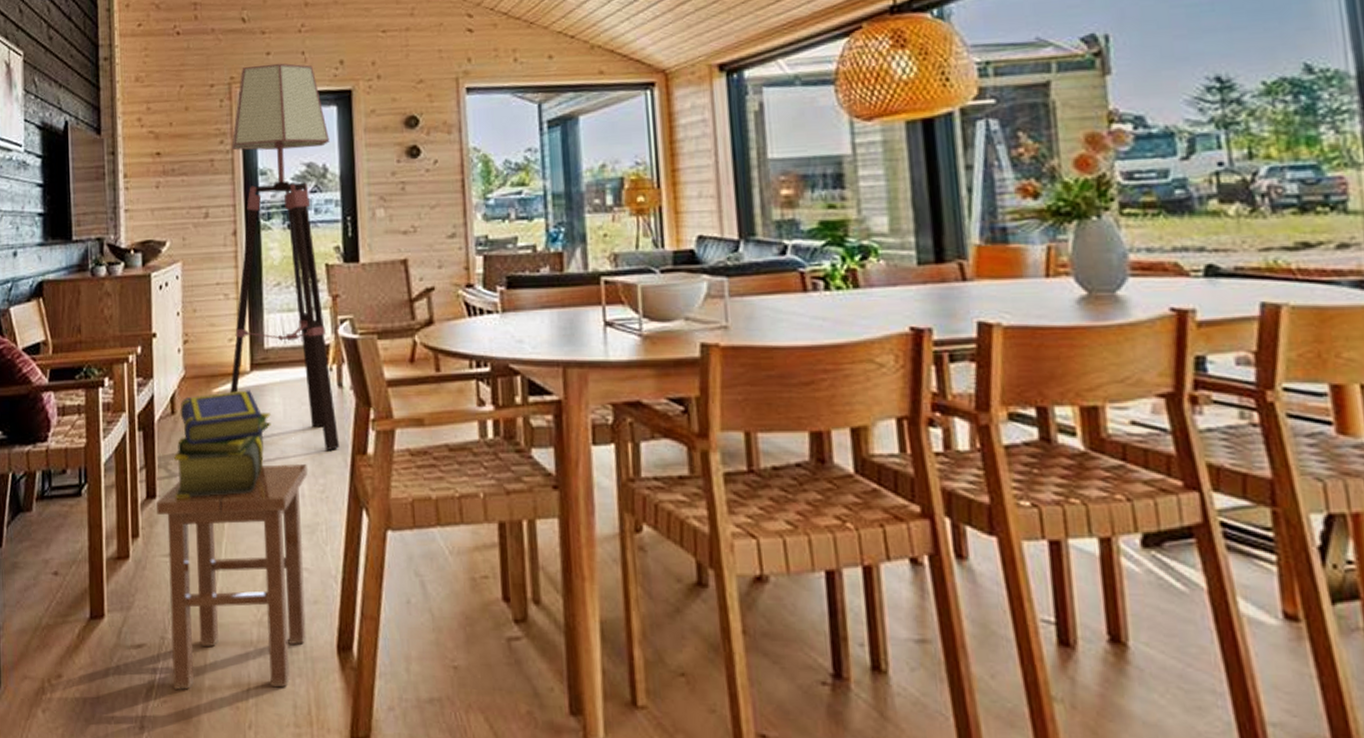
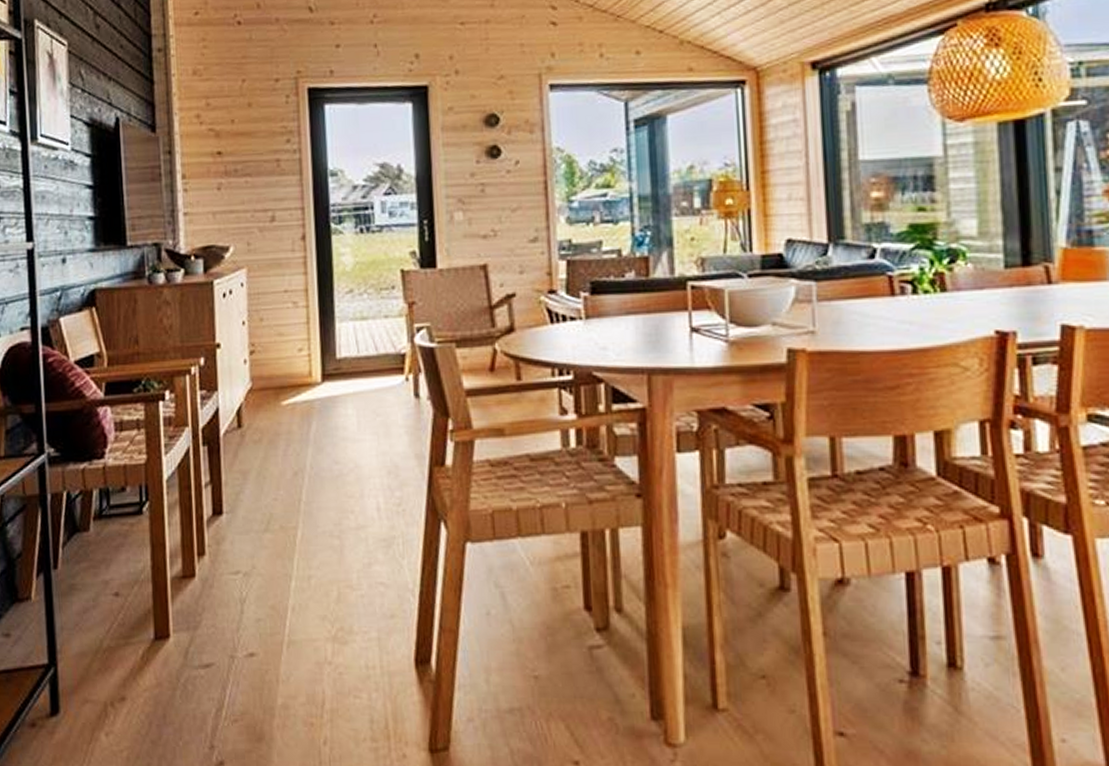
stool: present [156,464,308,690] -> none [223,477,383,708]
stack of books: present [173,390,271,498] -> none [240,401,344,515]
floor lamp: present [230,63,340,450] -> none [299,56,417,462]

